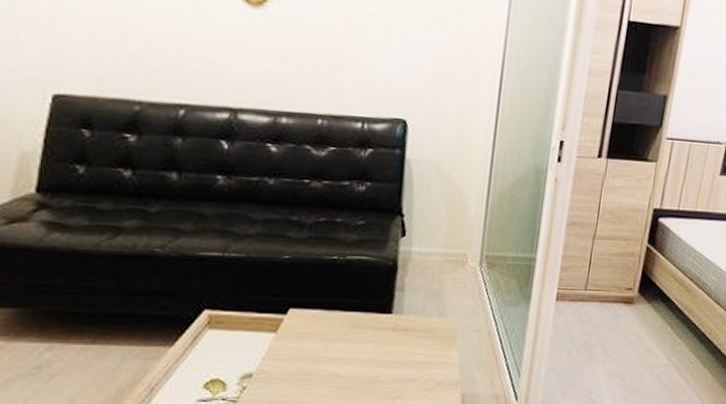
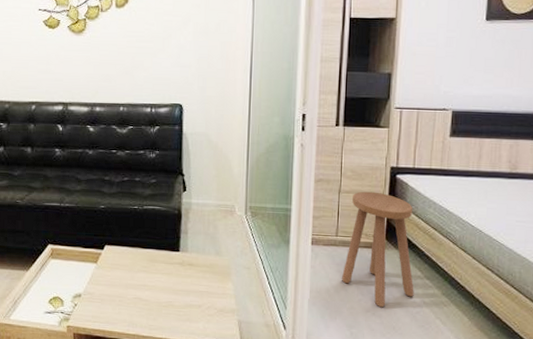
stool: none [586,237,671,369] -> present [342,191,414,308]

